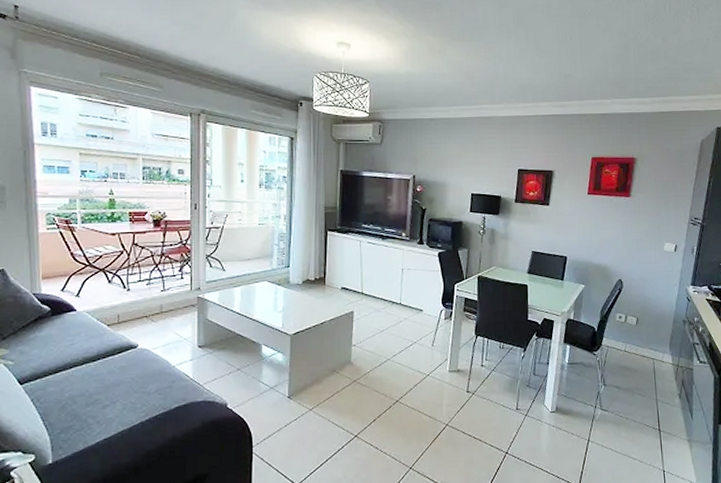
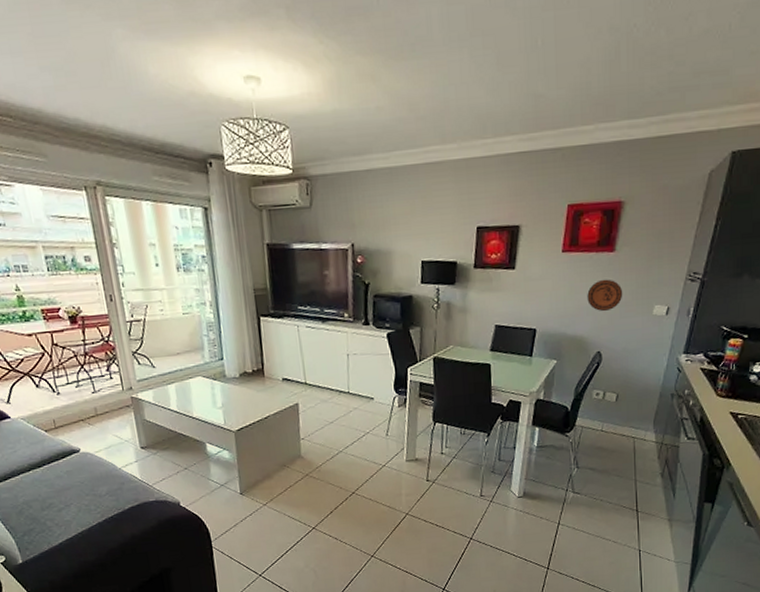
decorative plate: none [609,218,639,246] -> present [587,279,623,312]

